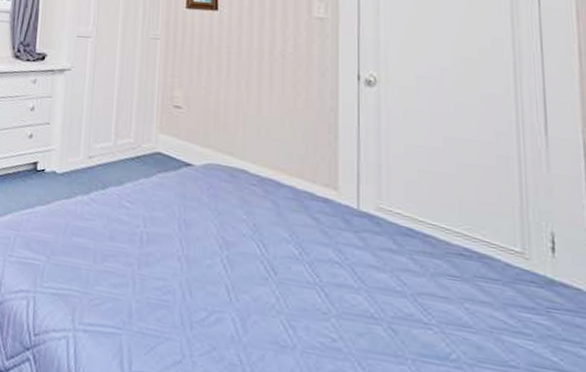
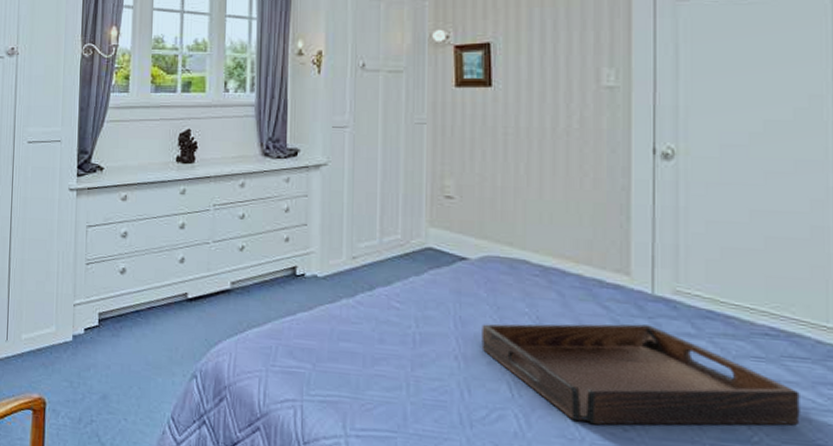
serving tray: none [203,228,494,345] -> present [481,324,800,426]

